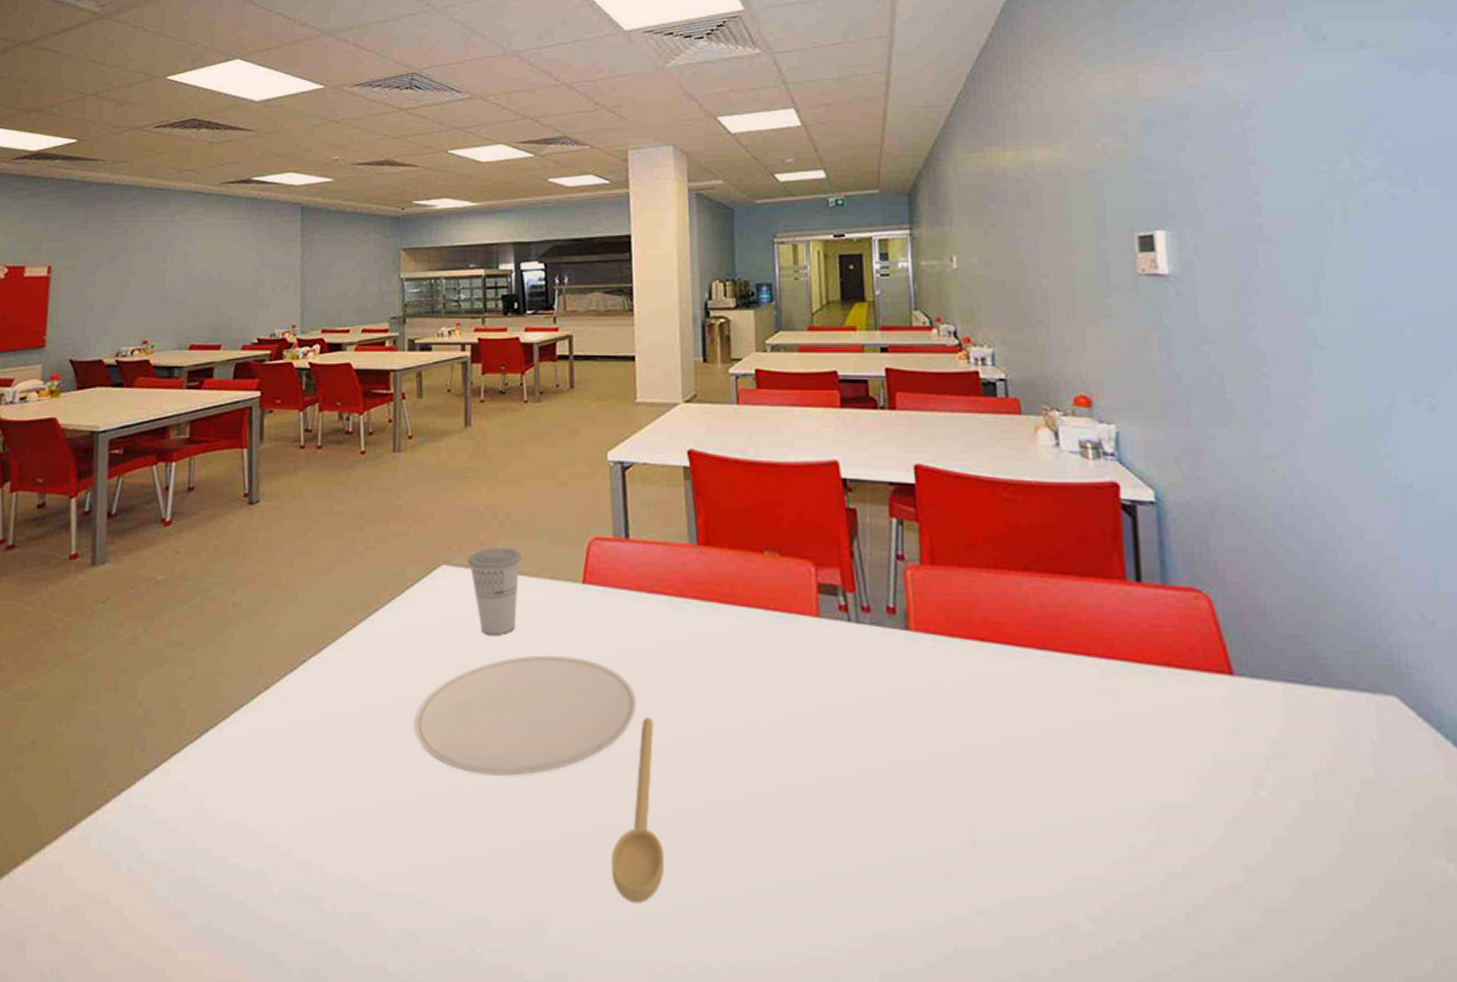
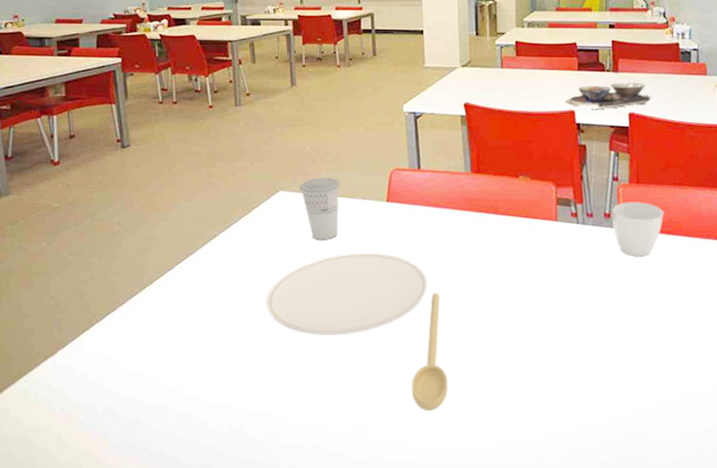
food tray: none [825,407,946,459] -> present [565,70,652,109]
cup: none [898,591,975,673] -> present [612,202,664,257]

